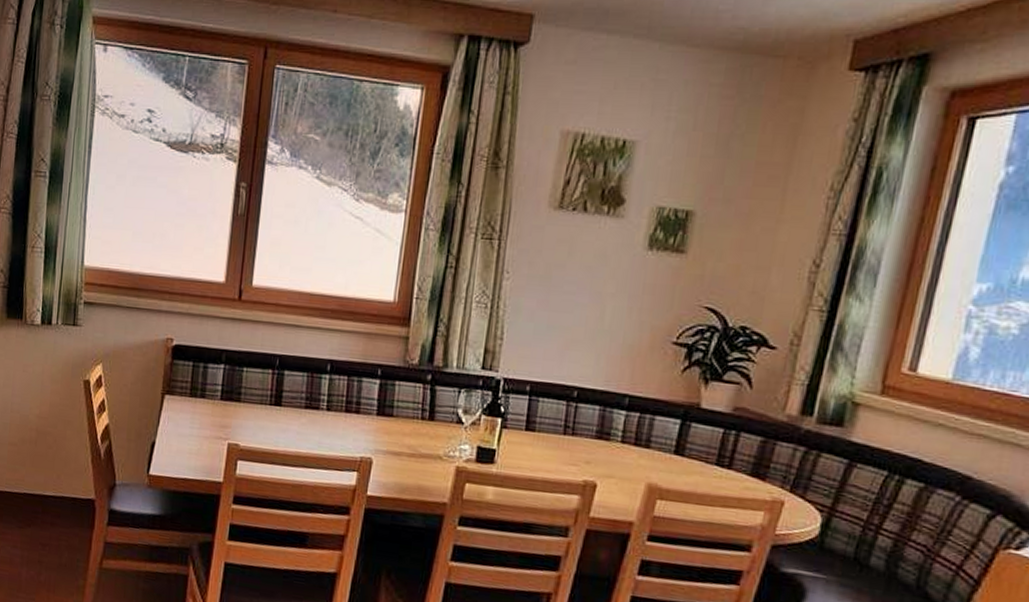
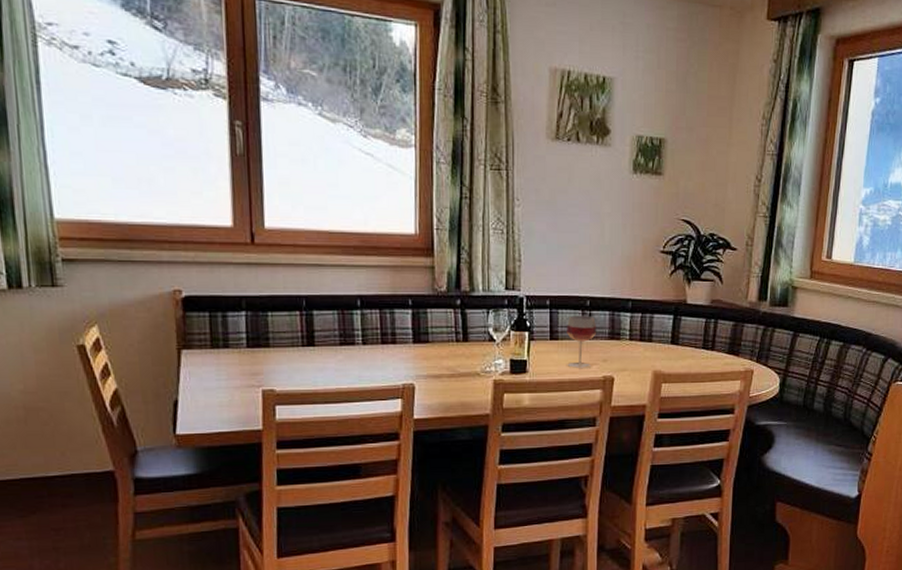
wineglass: none [541,406,582,470] -> present [566,315,596,369]

